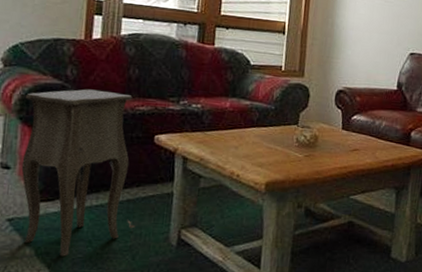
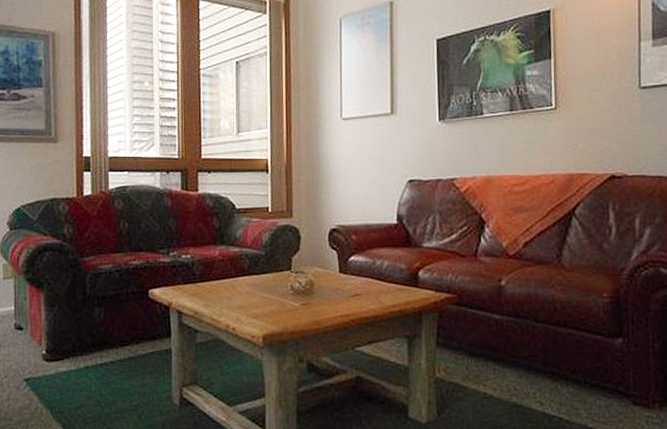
side table: present [21,89,136,257] -> none [30,246,139,416]

